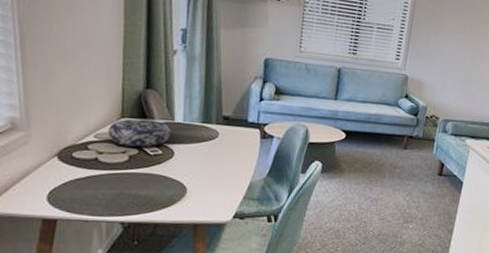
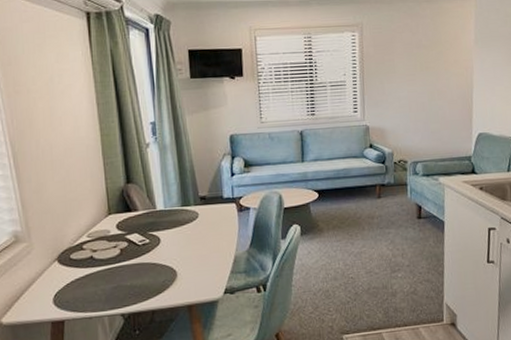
decorative bowl: present [107,118,171,147] -> none [98,211,155,241]

